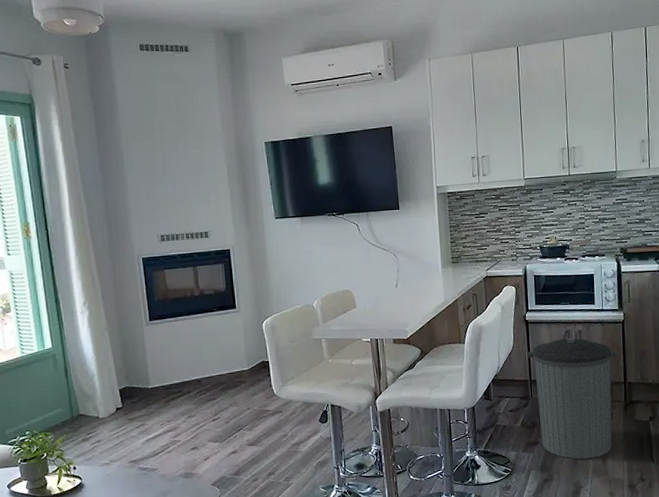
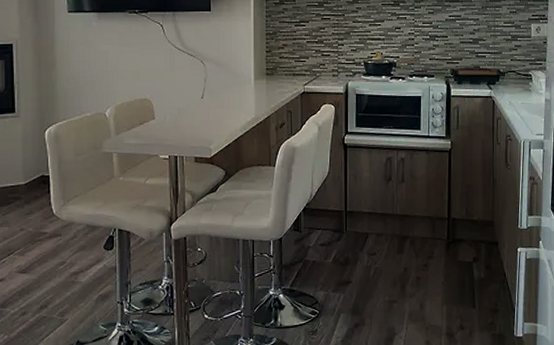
trash can: present [527,337,618,459] -> none [344,165,443,302]

